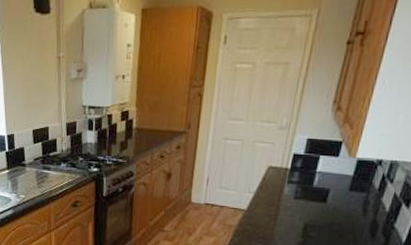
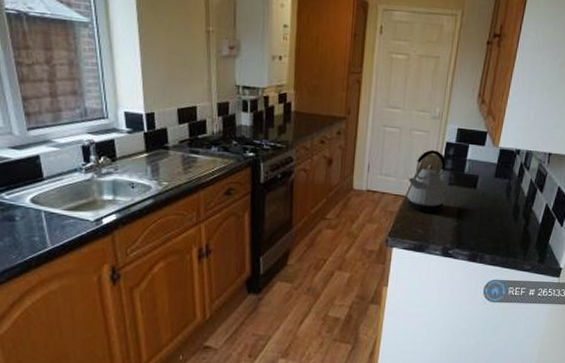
kettle: none [247,162,292,227] -> present [407,150,446,213]

